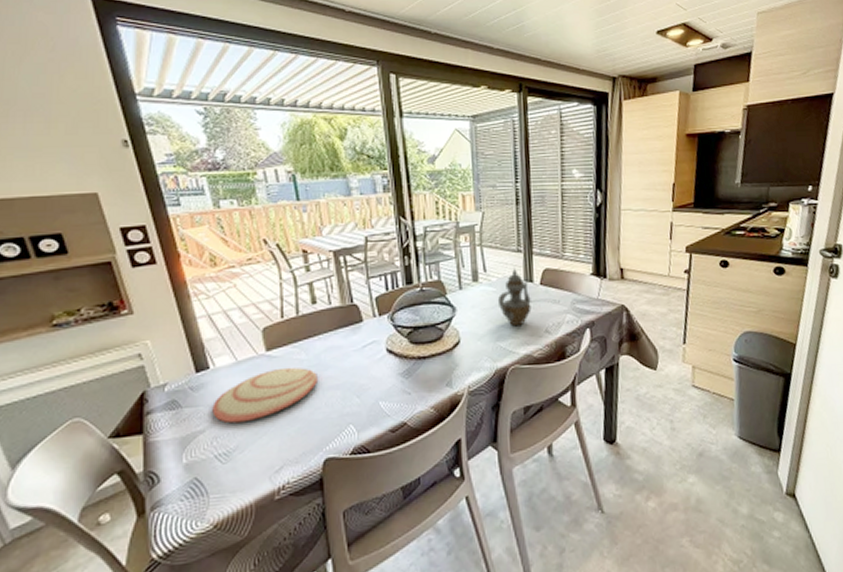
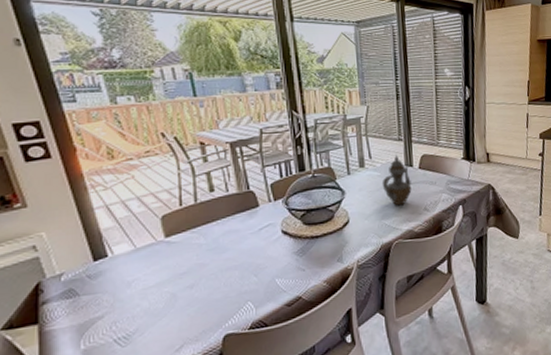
plate: present [212,367,317,424] -> none [111,251,216,308]

